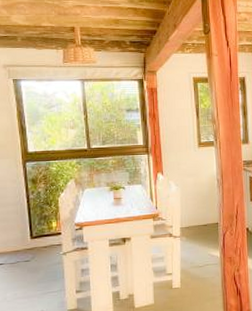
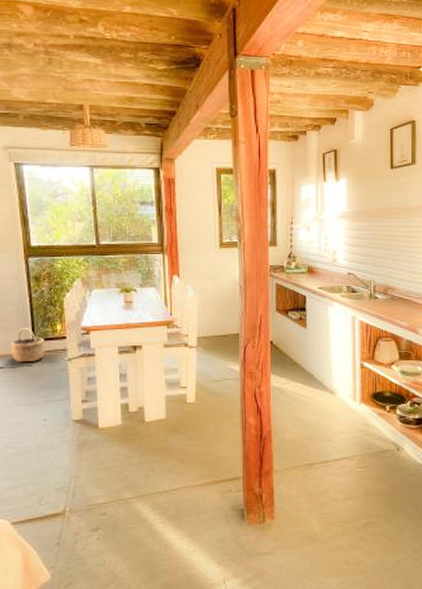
wicker basket: none [9,226,42,258] -> present [10,328,45,362]

